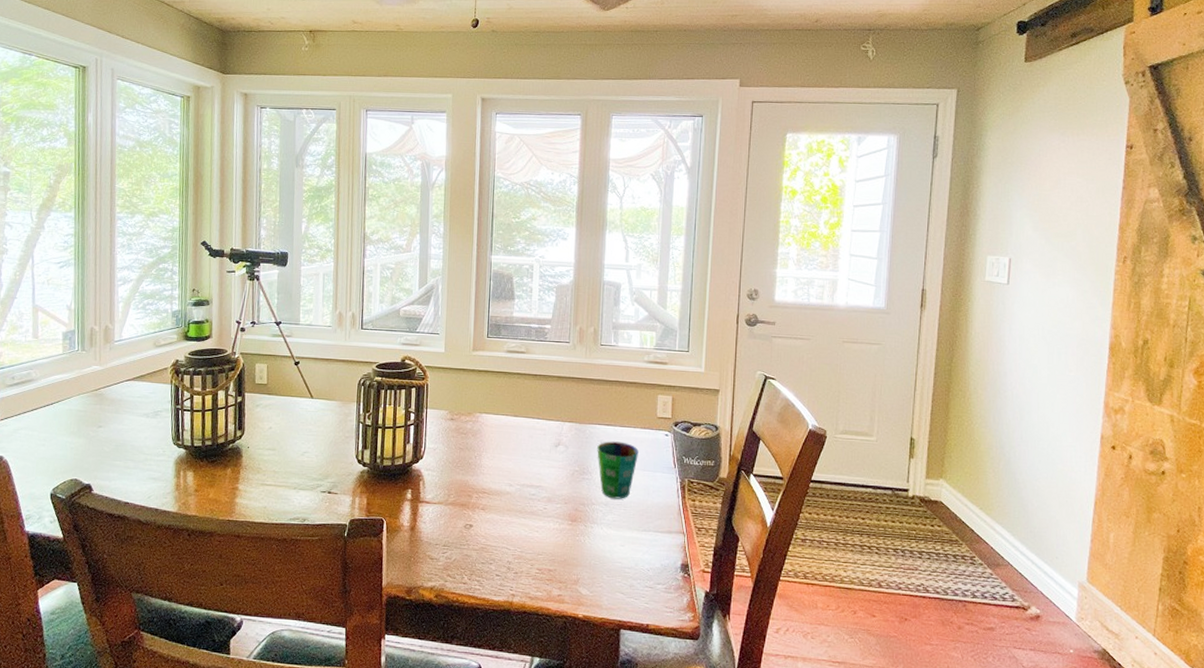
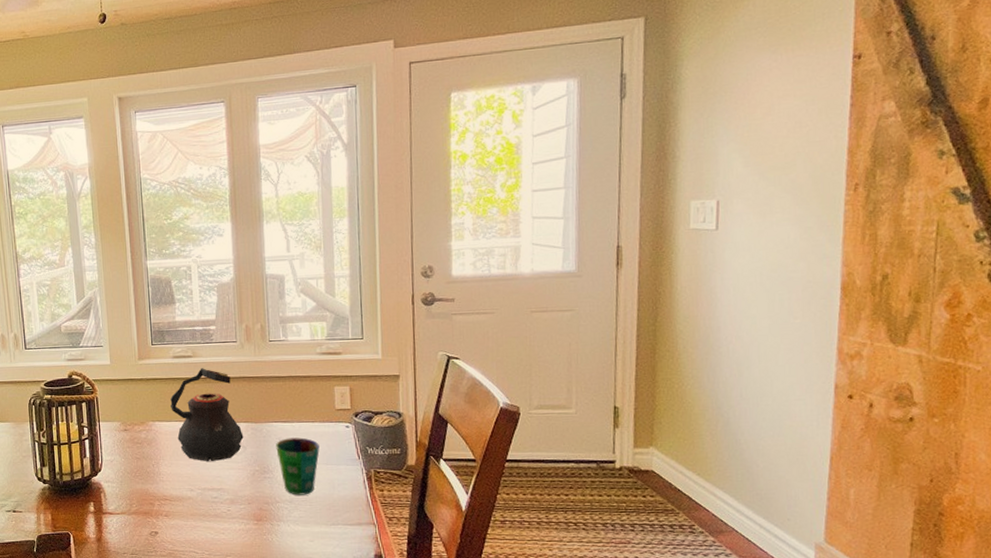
teapot: none [499,365,567,458] -> present [170,368,244,461]

